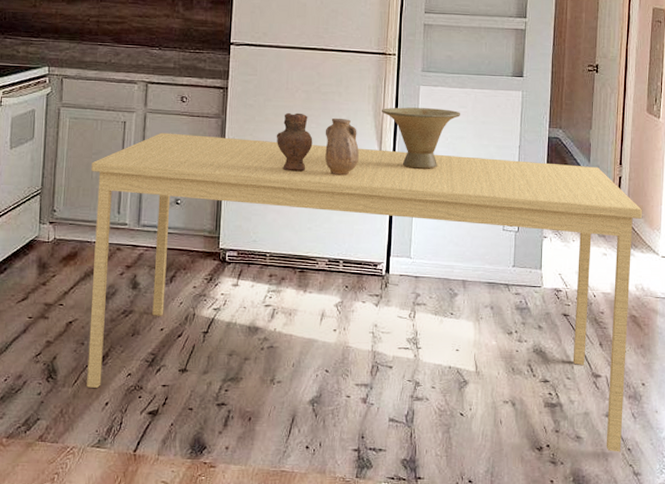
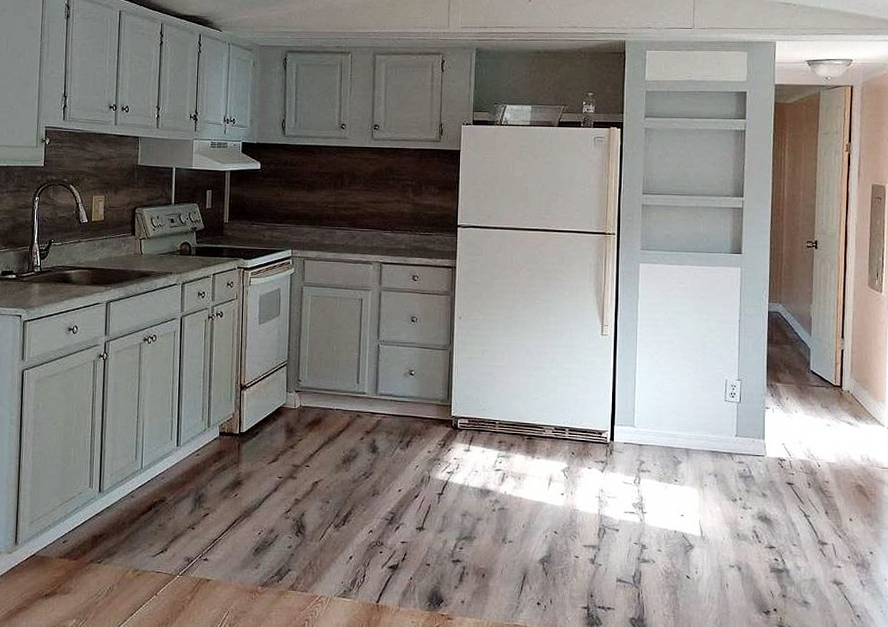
dining table: present [87,132,643,452] -> none [332,309,867,619]
vase: present [276,112,359,176] -> none [502,289,582,349]
bowl: present [381,107,460,169] -> none [602,284,680,342]

